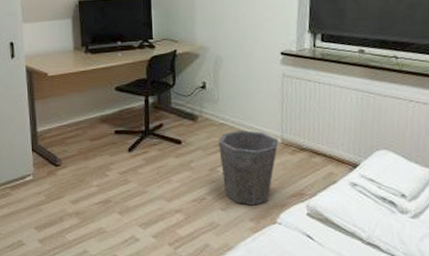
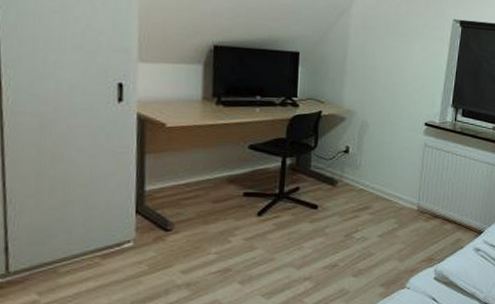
waste bin: present [218,131,278,206] -> none [355,197,414,271]

